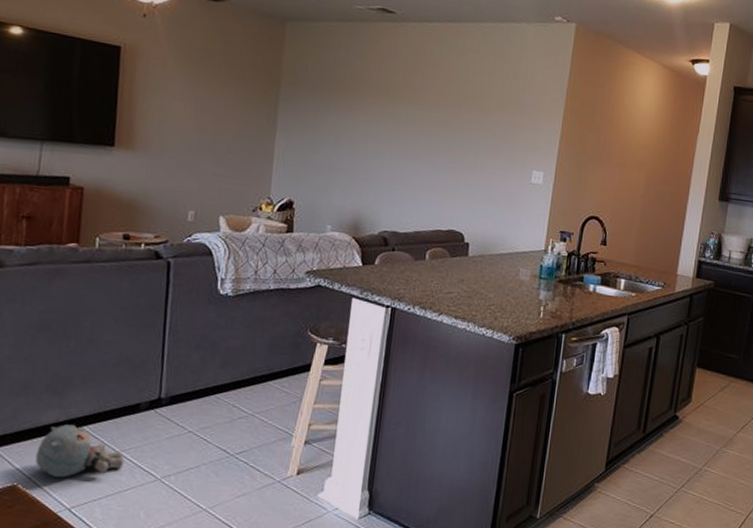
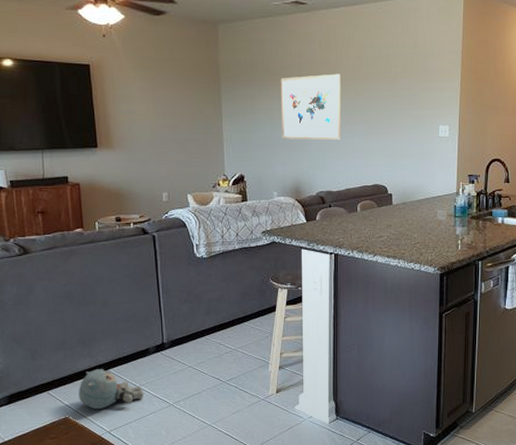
wall art: none [346,93,425,173] -> present [280,73,341,140]

